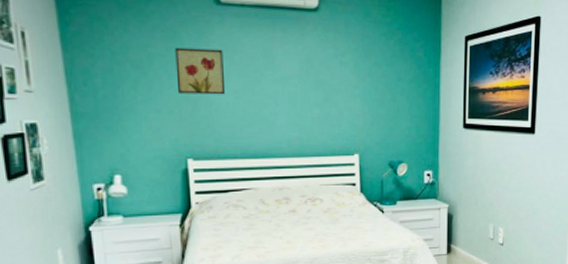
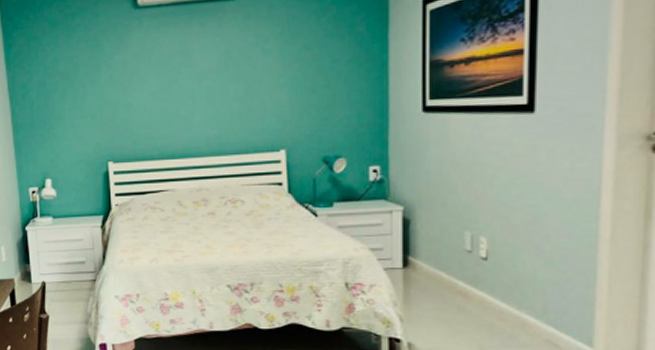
wall art: present [175,47,226,95] -> none [97,52,143,99]

